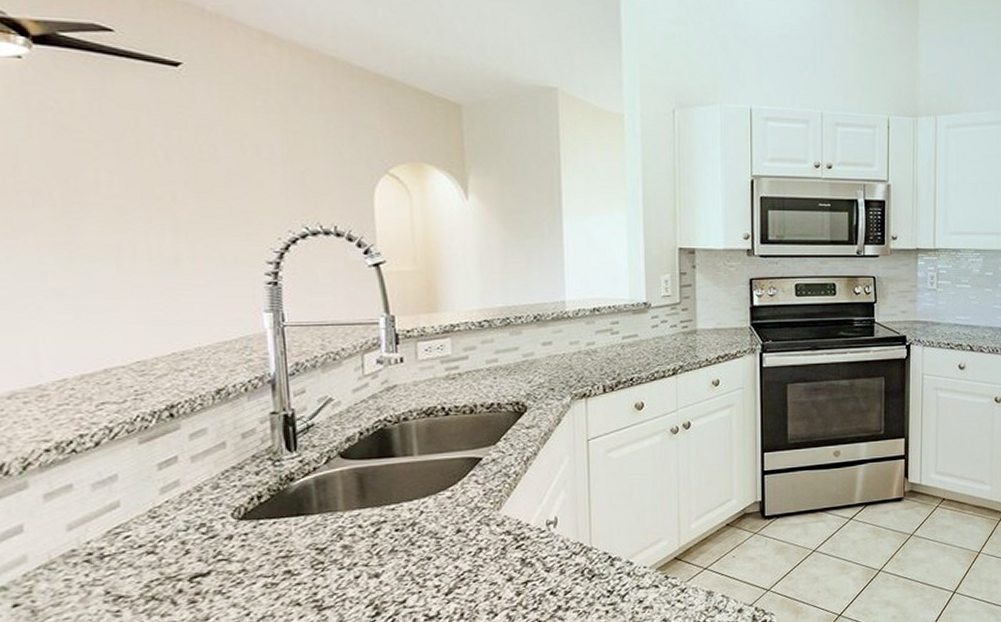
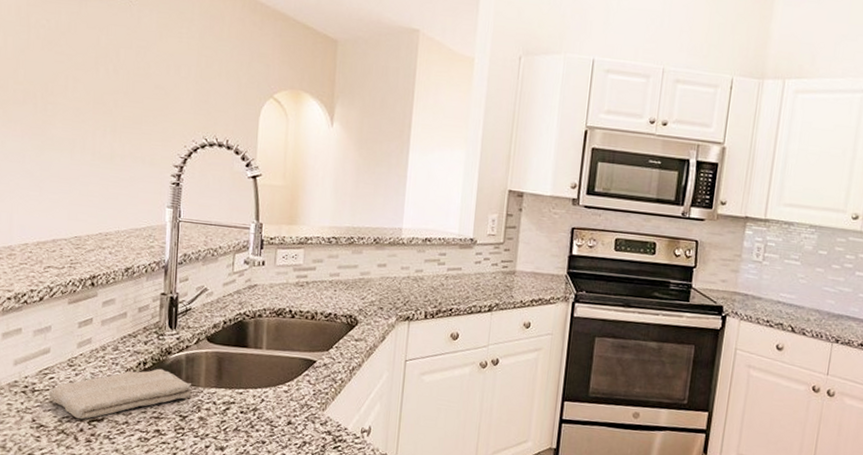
washcloth: none [124,499,327,579] -> present [48,368,191,420]

